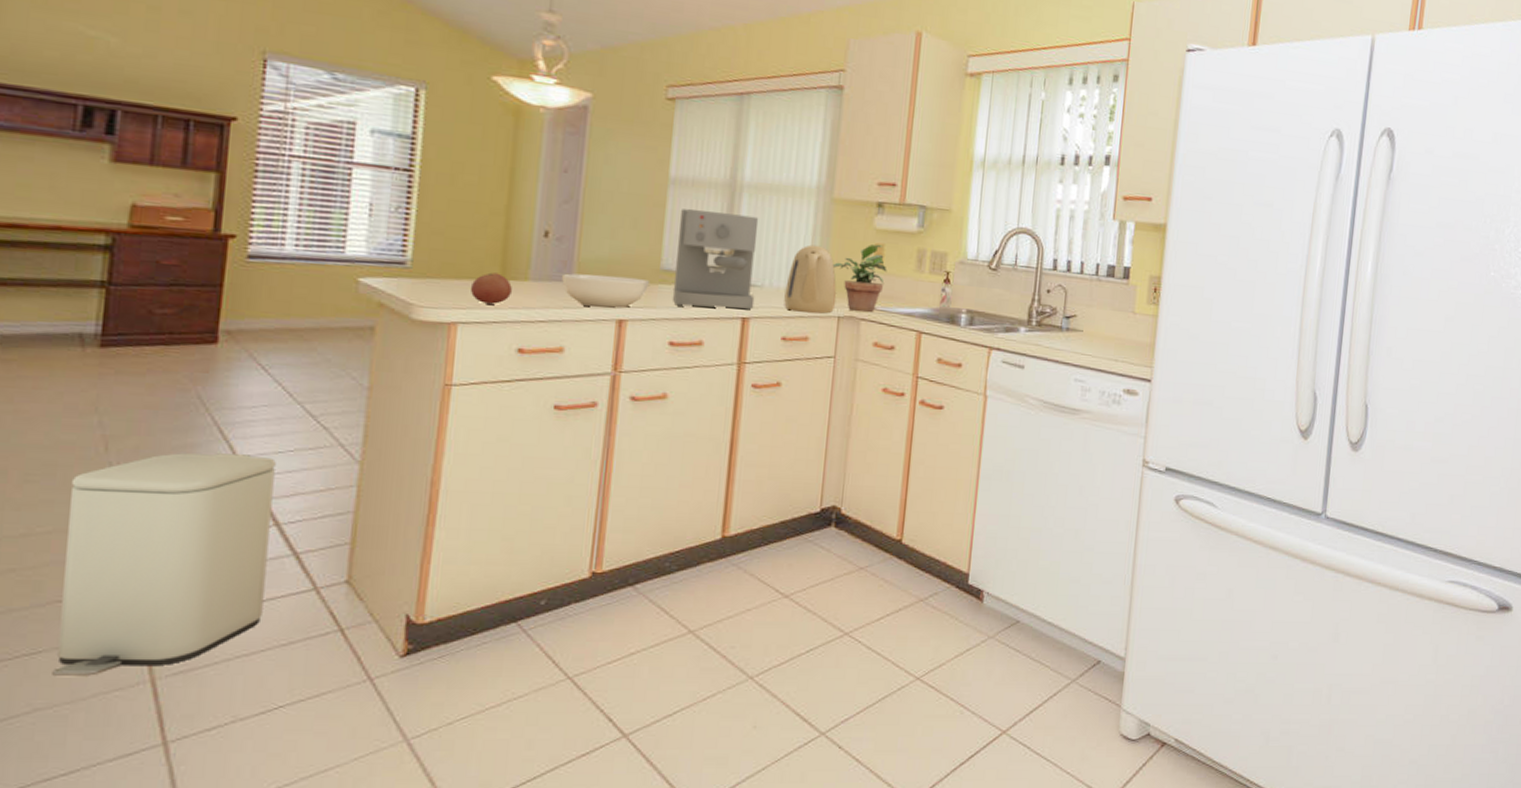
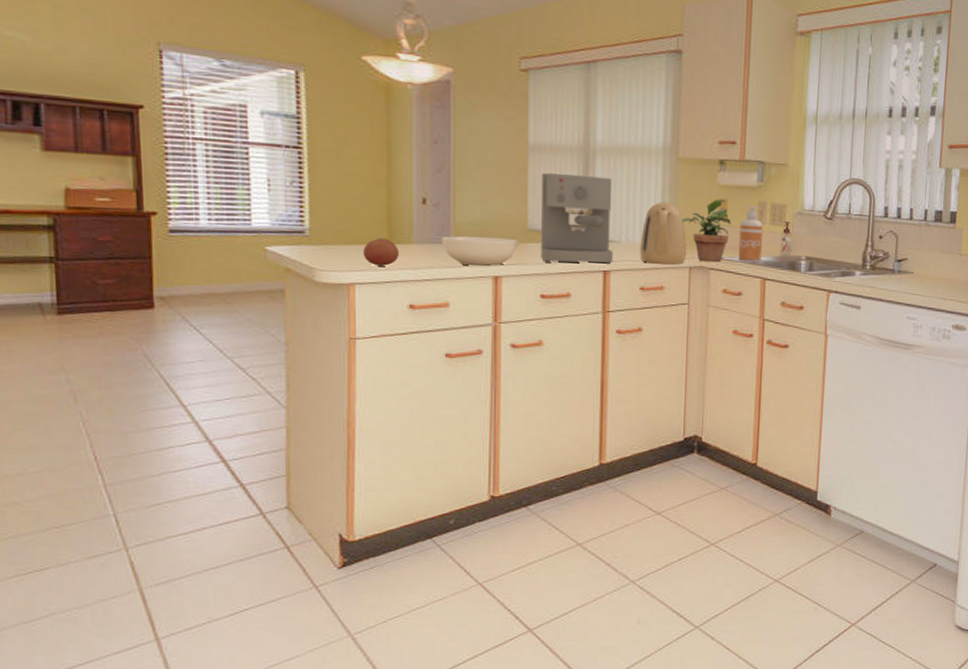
pedal bin: present [52,453,276,676] -> none [51,402,221,587]
soap dispenser: none [892,253,922,314] -> present [738,206,764,263]

